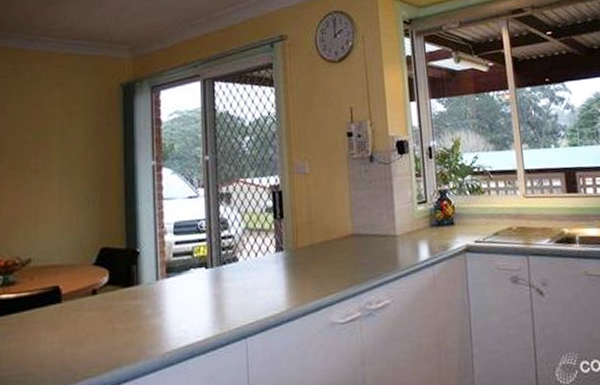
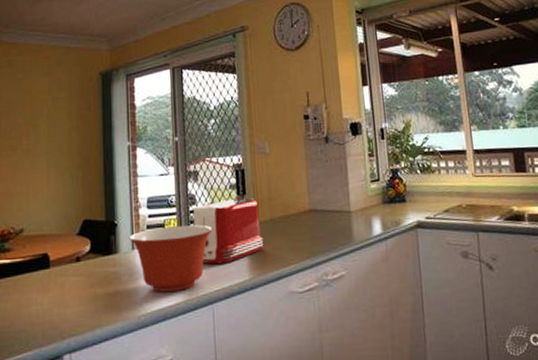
mixing bowl: none [154,252,247,327] -> present [130,225,213,293]
toaster: none [224,222,303,295] -> present [192,198,264,265]

